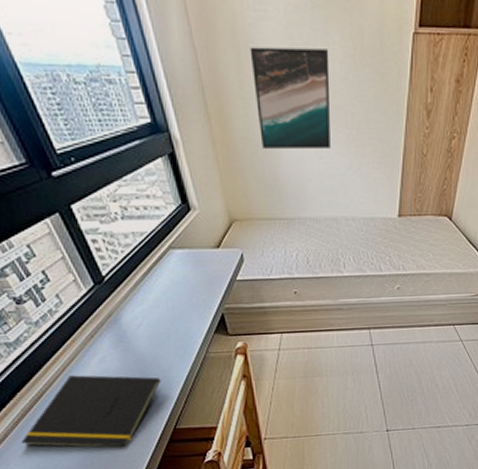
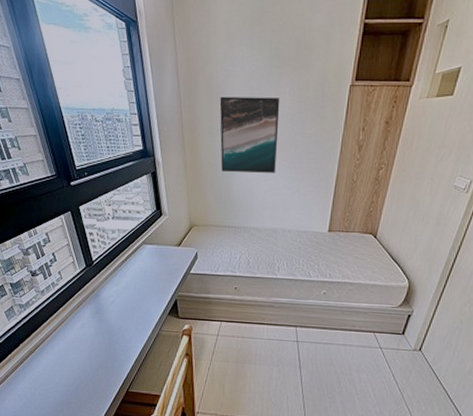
notepad: present [20,375,162,447] -> none [16,335,123,400]

